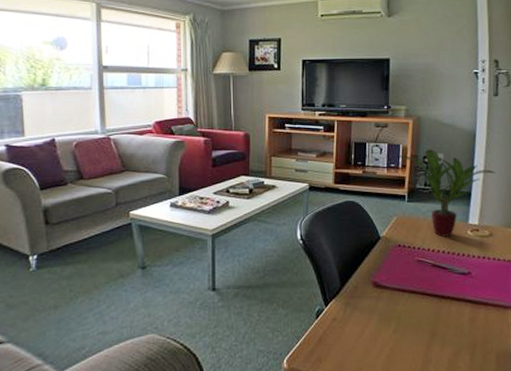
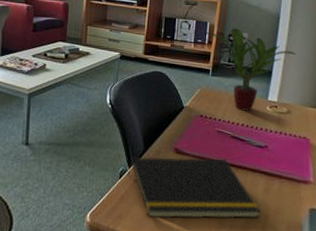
notepad: none [325,289,469,359] -> present [128,156,262,219]

